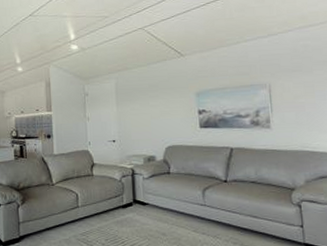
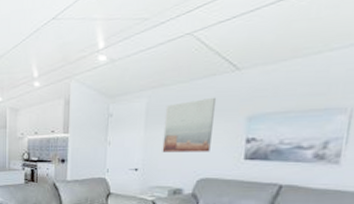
wall art: none [131,77,172,125] -> present [162,97,217,153]

